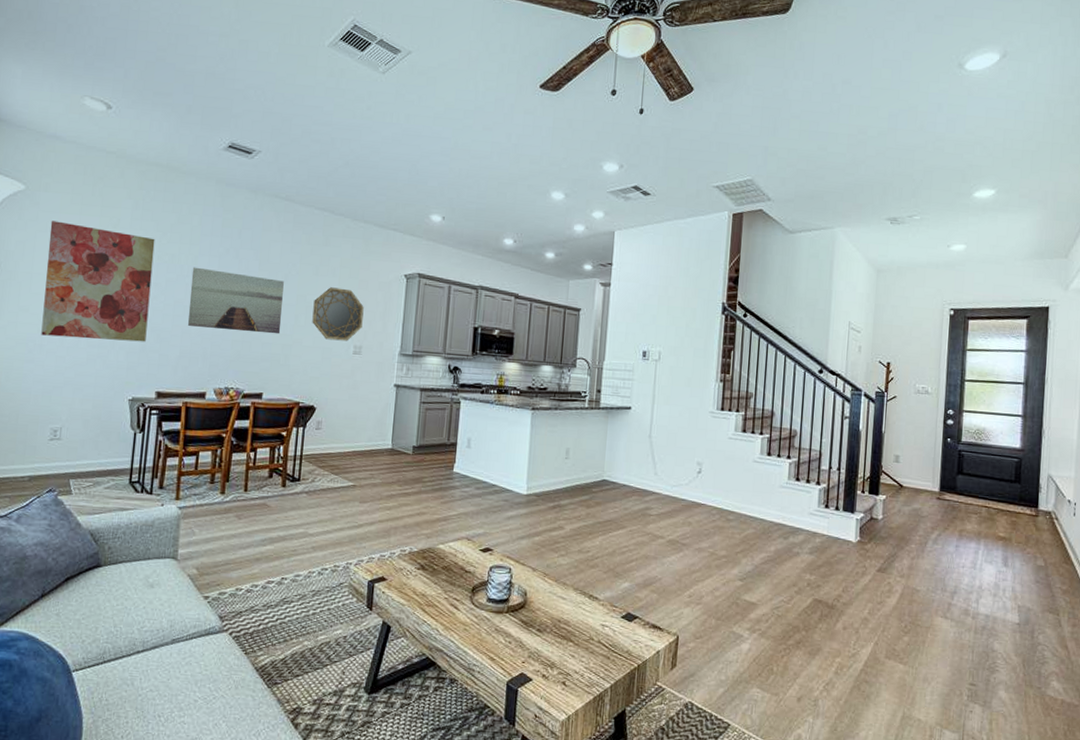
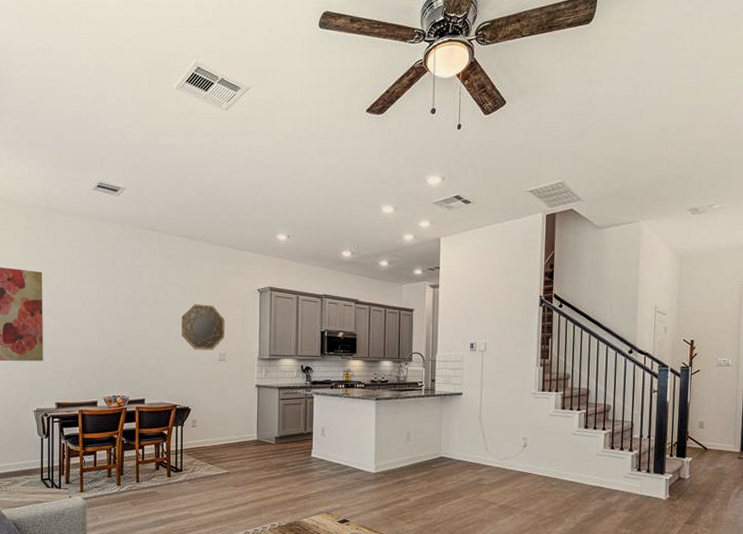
wall art: present [187,267,284,334] -> none [76,294,156,348]

